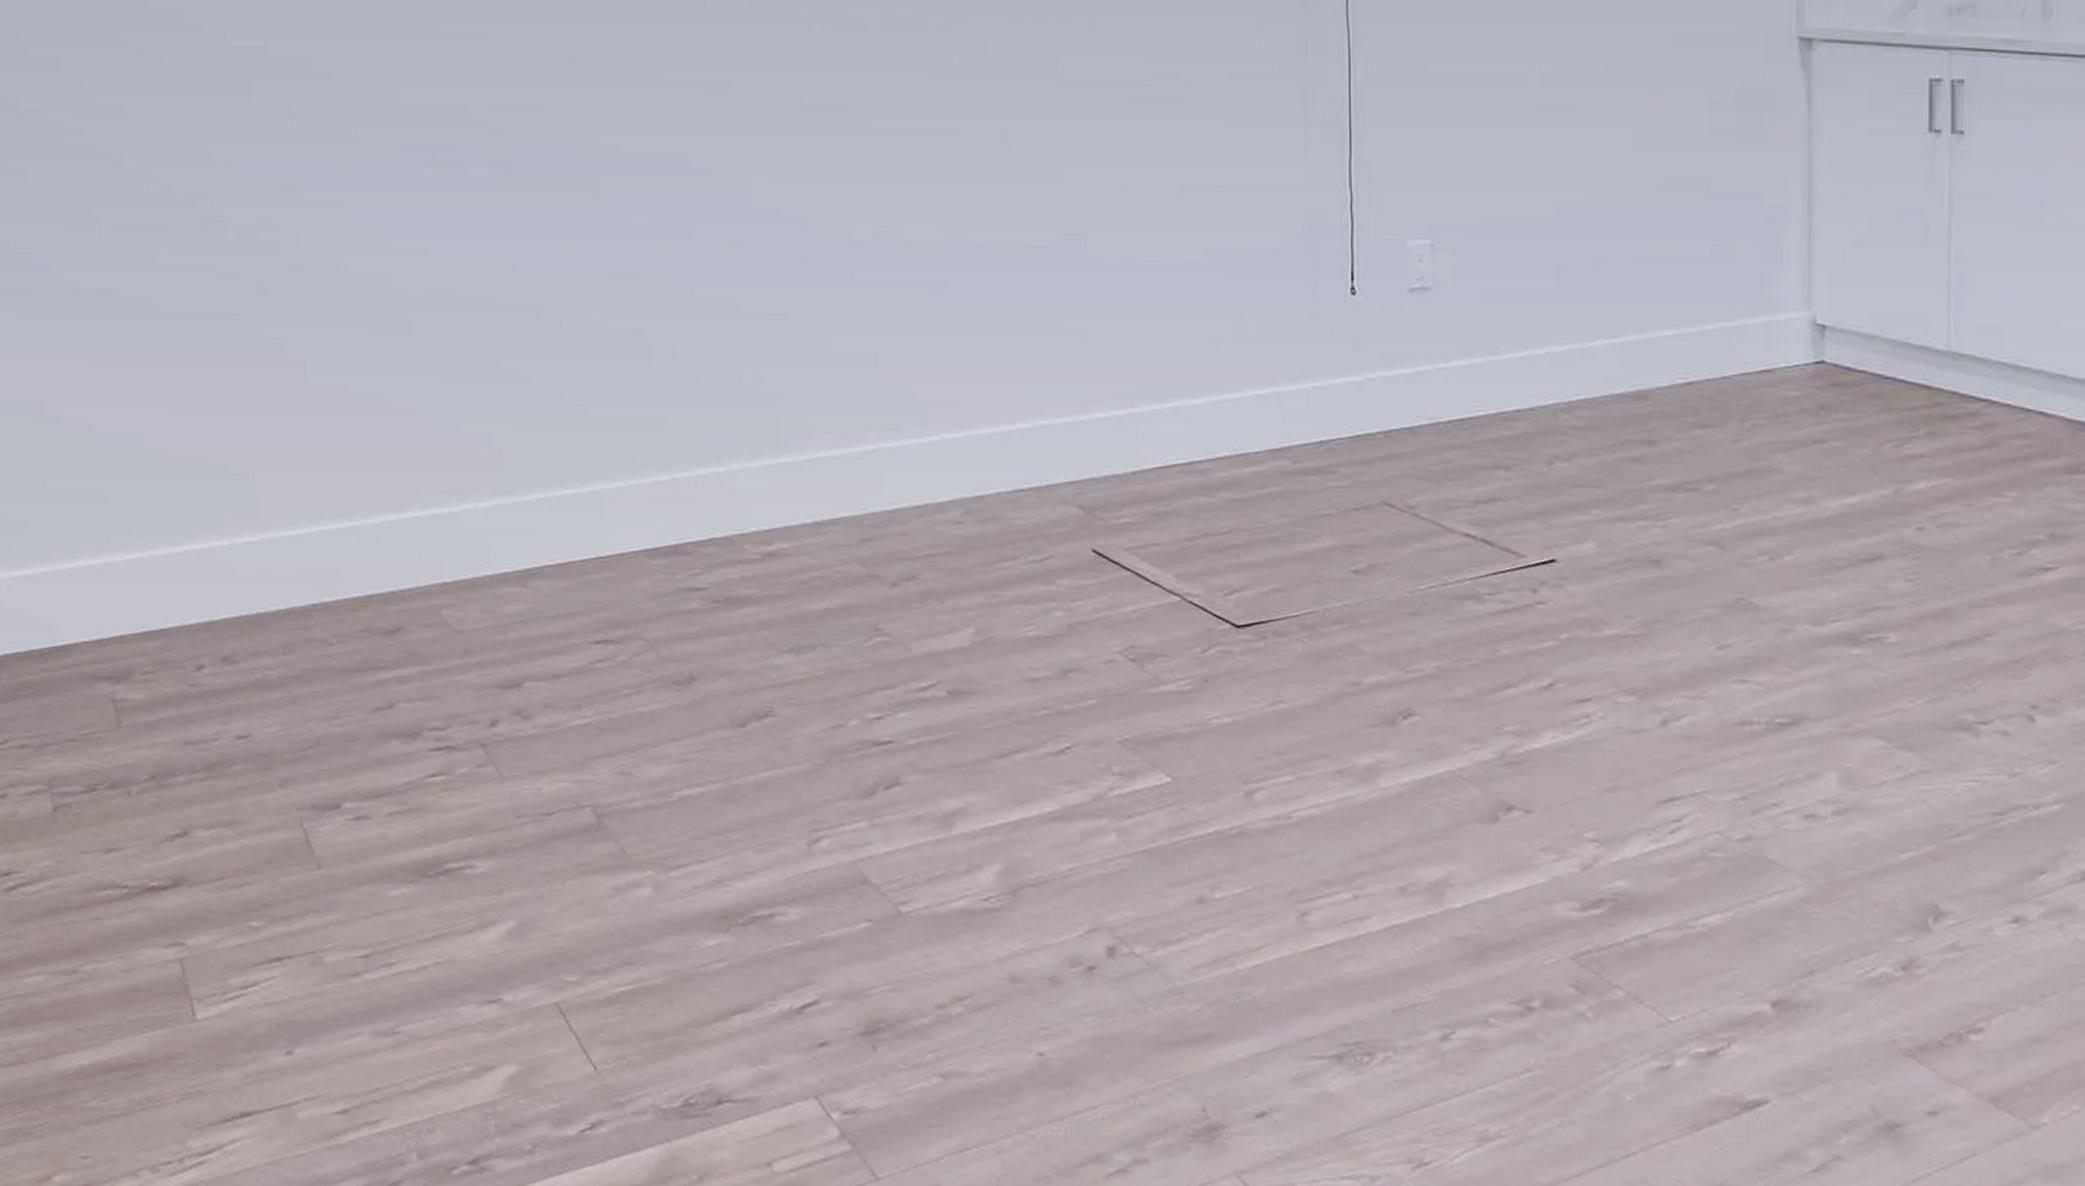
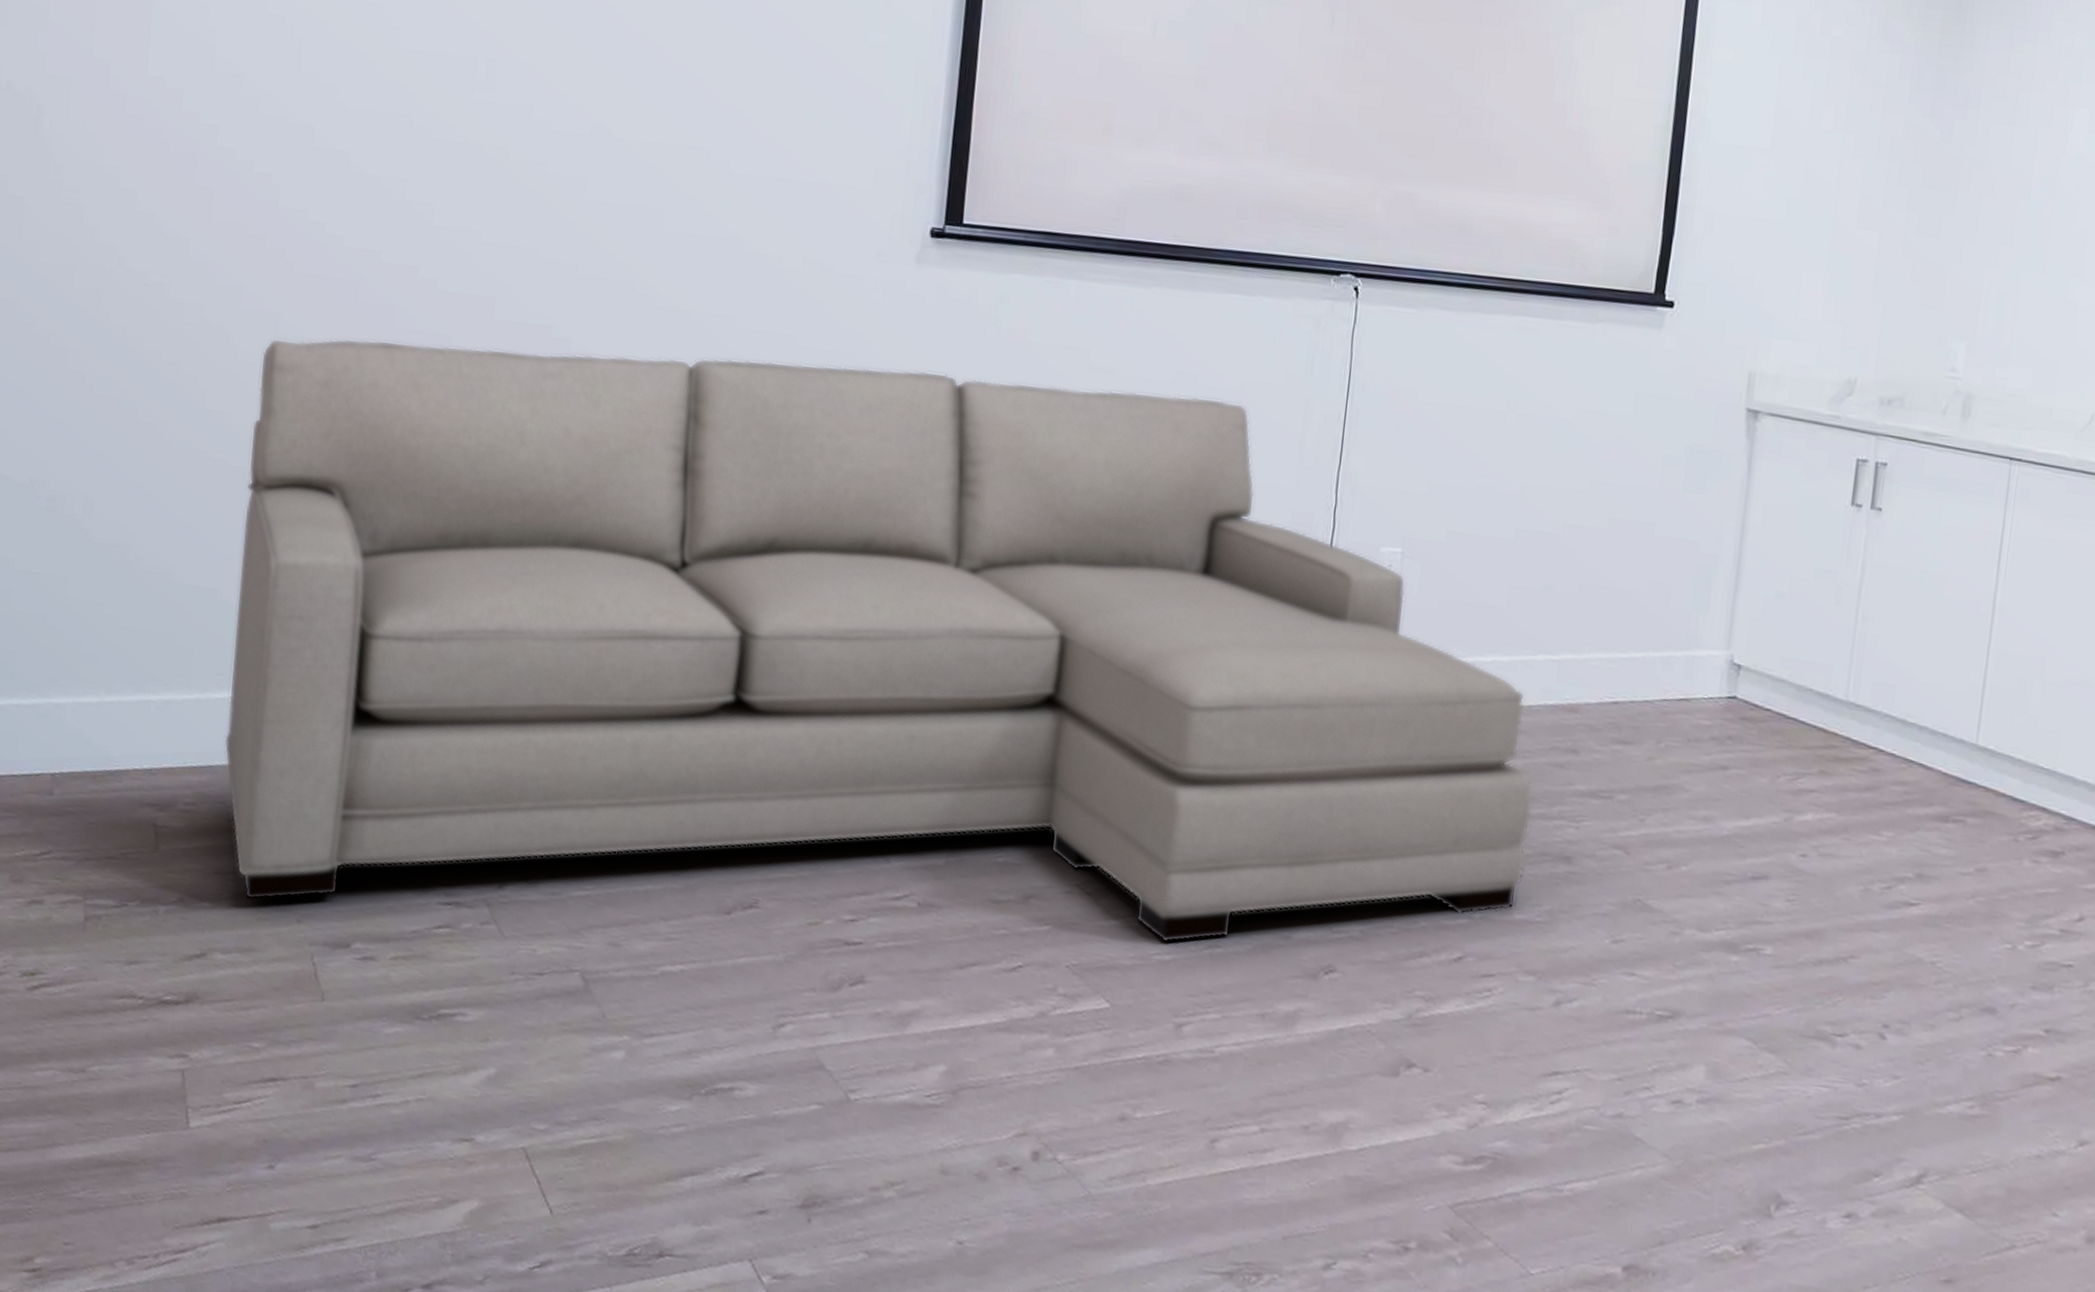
sofa: none [155,97,1611,769] -> present [224,338,1533,943]

